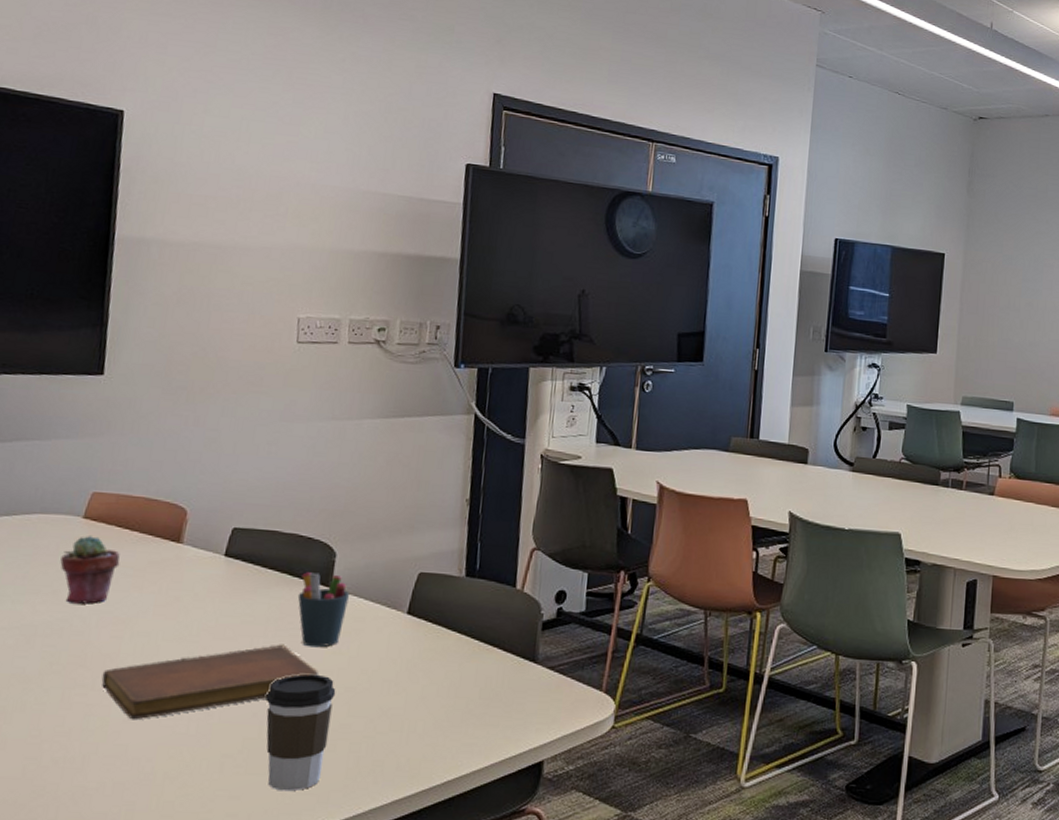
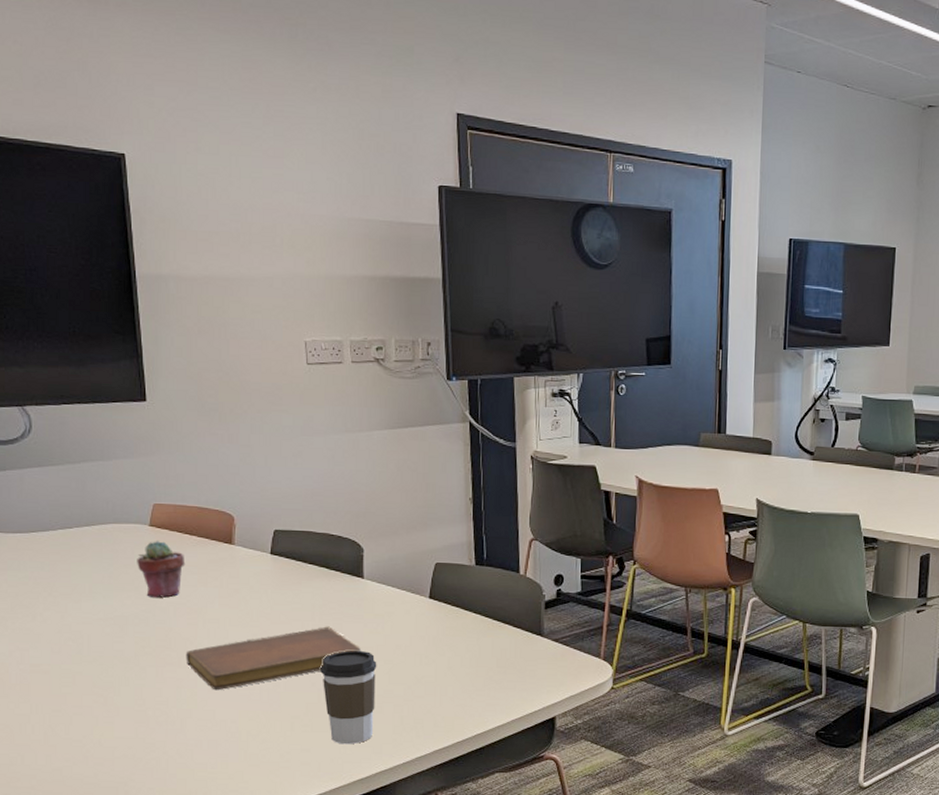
pen holder: present [297,572,349,648] -> none [335,565,378,628]

